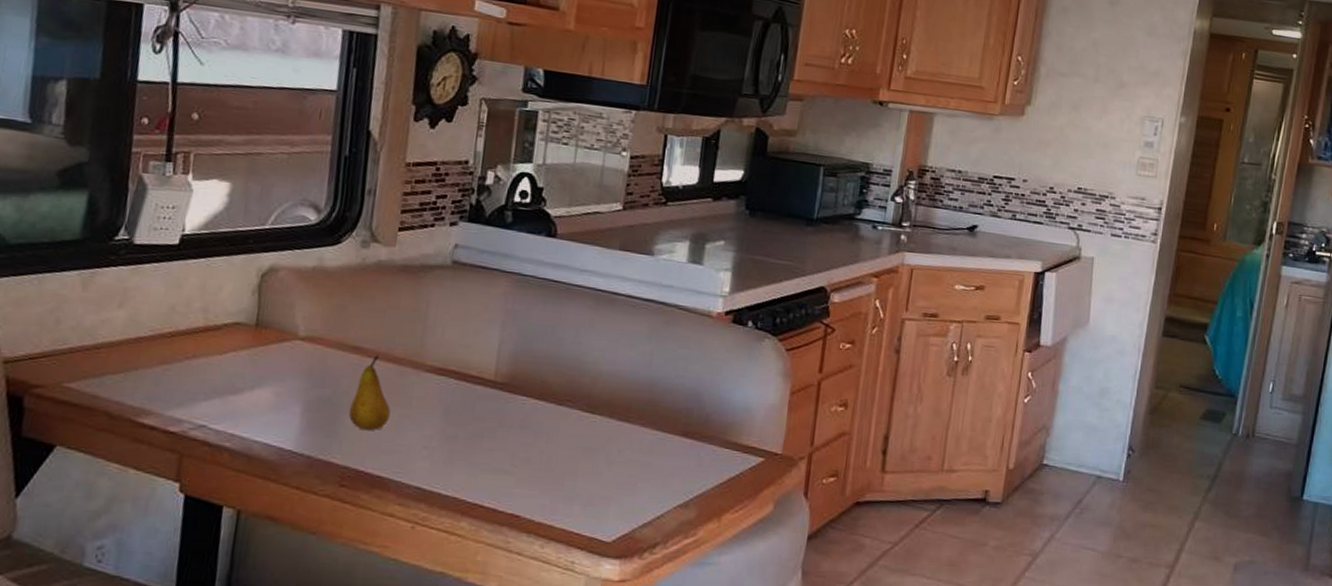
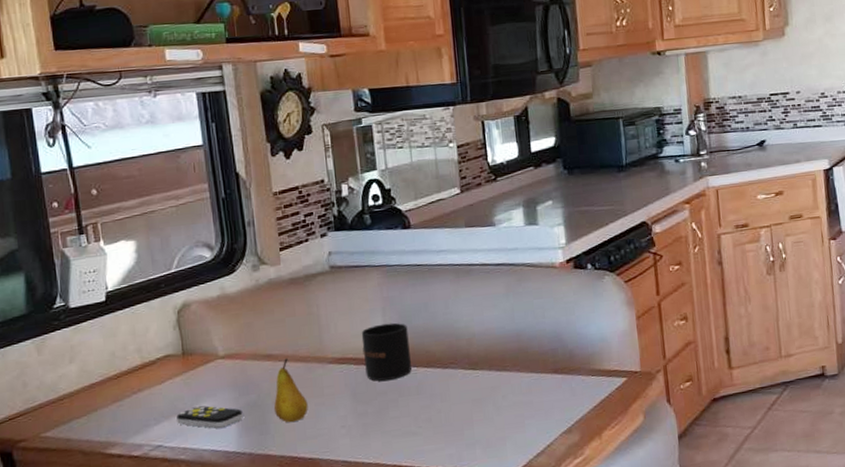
remote control: none [230,388,312,420] -> present [176,405,243,429]
mug: none [466,339,527,406] -> present [361,322,412,382]

